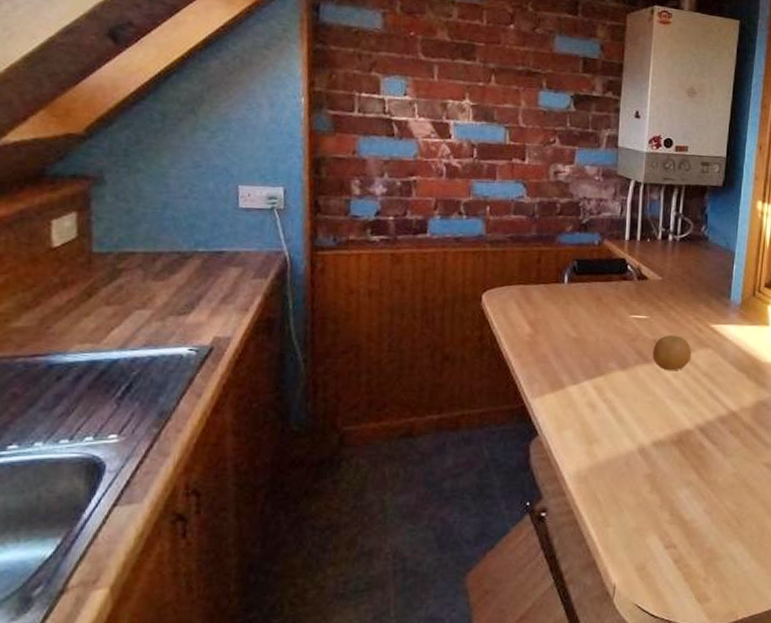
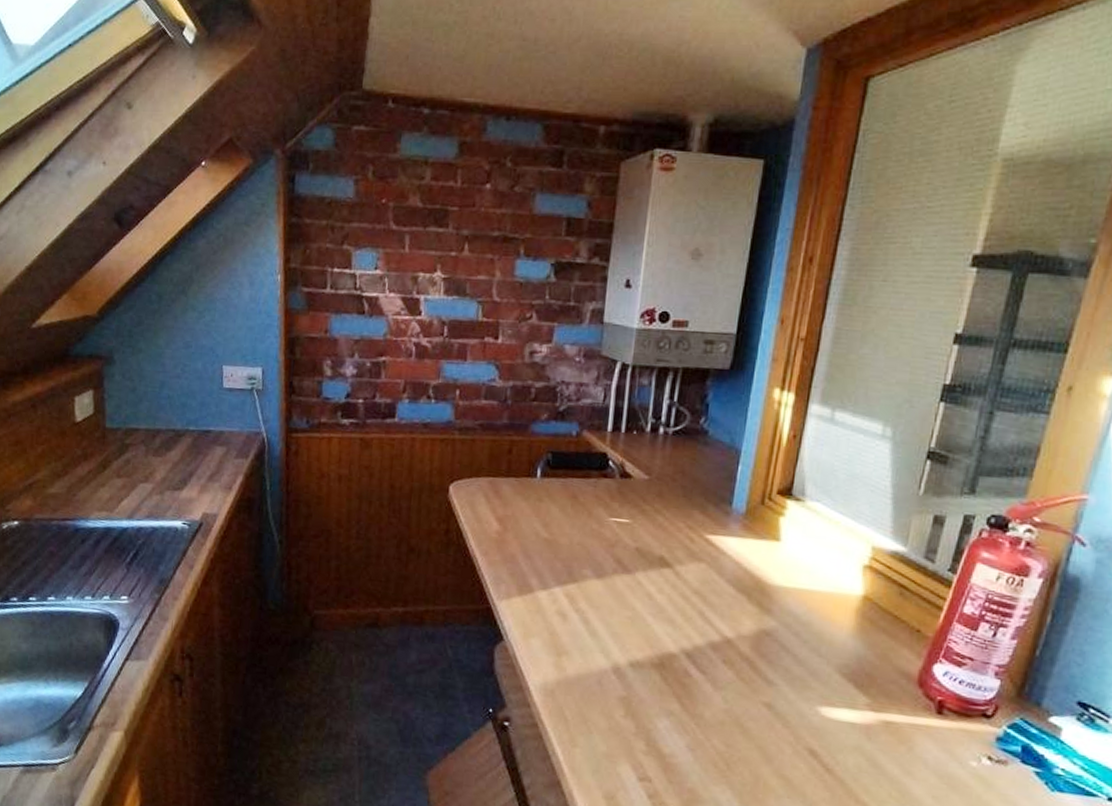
fruit: present [652,335,692,371] -> none [633,543,681,585]

